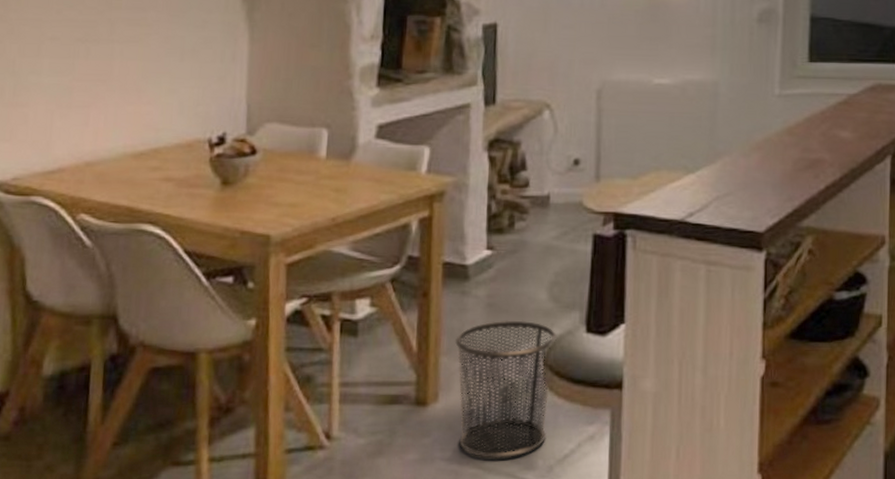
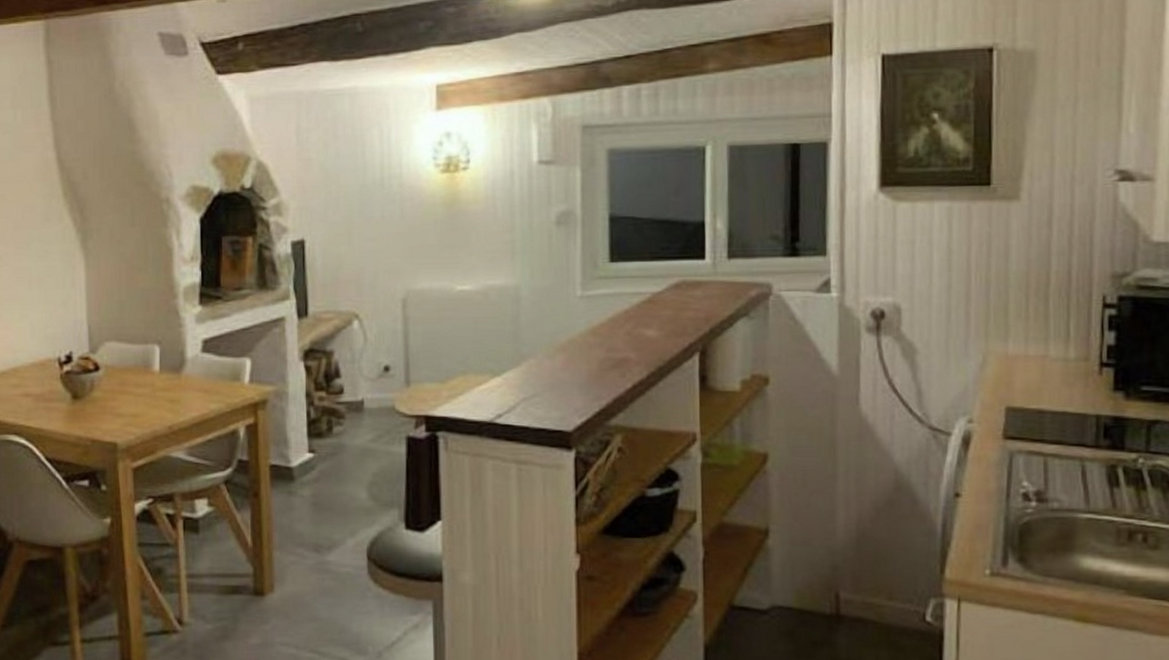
trash can: present [455,320,557,458] -> none [286,517,378,644]

